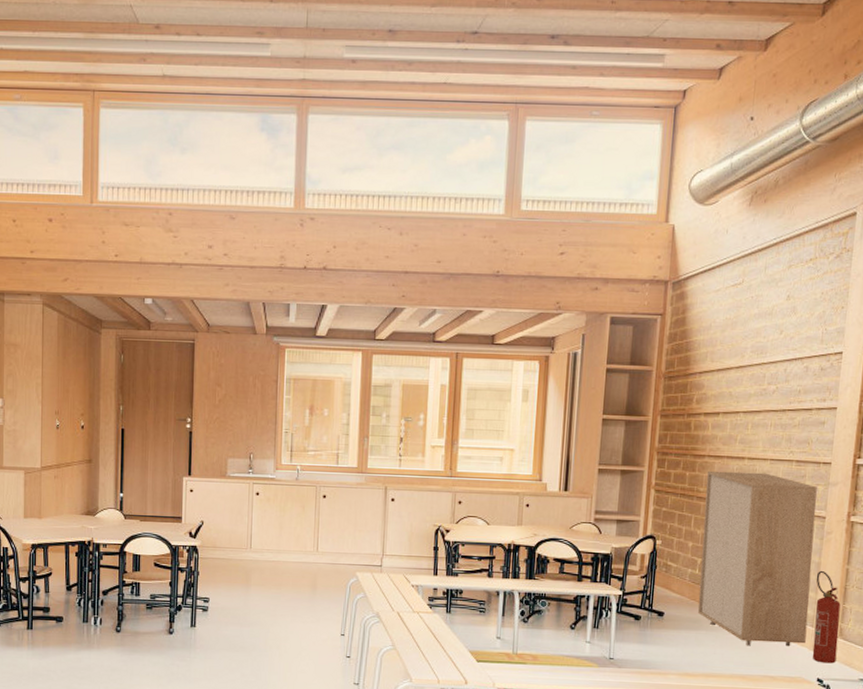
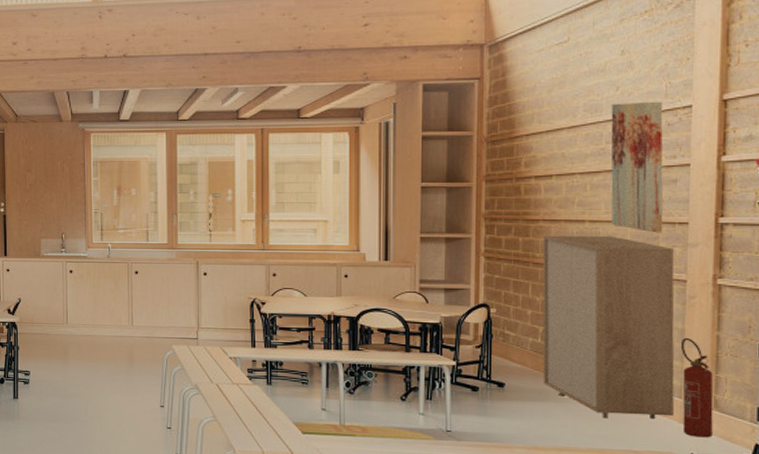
wall art: none [767,346,818,472] -> present [611,101,663,233]

